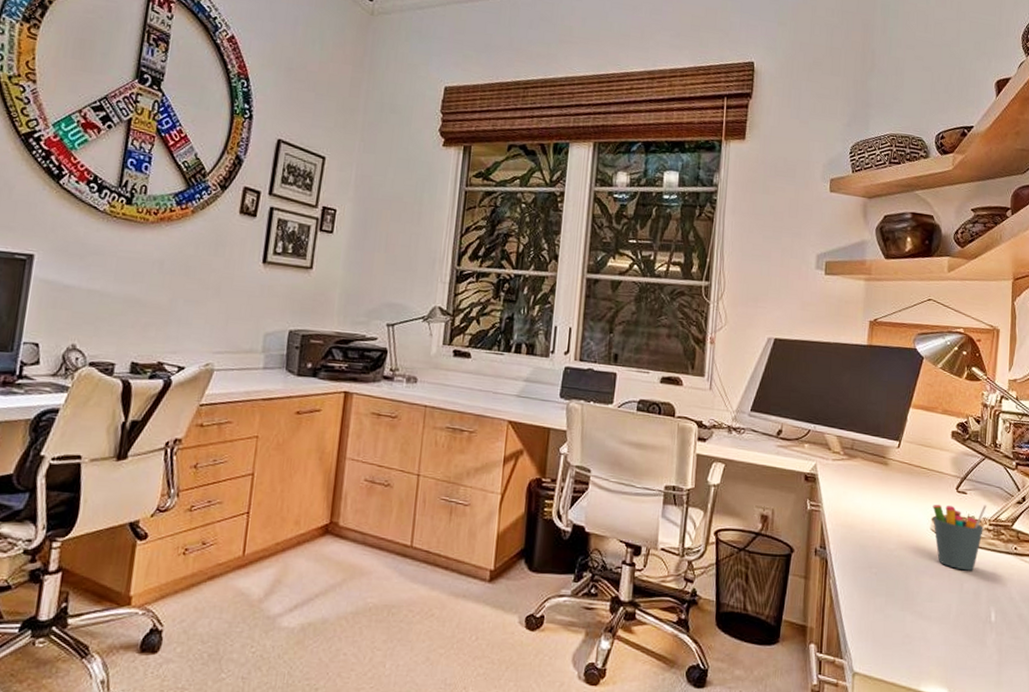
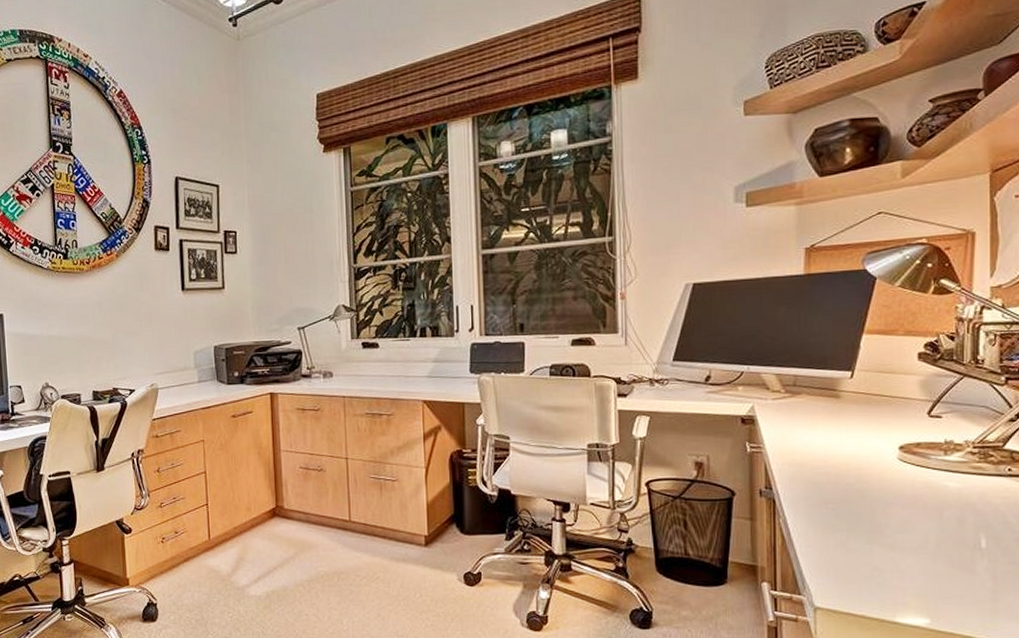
pen holder: present [932,504,987,571] -> none [898,427,969,498]

